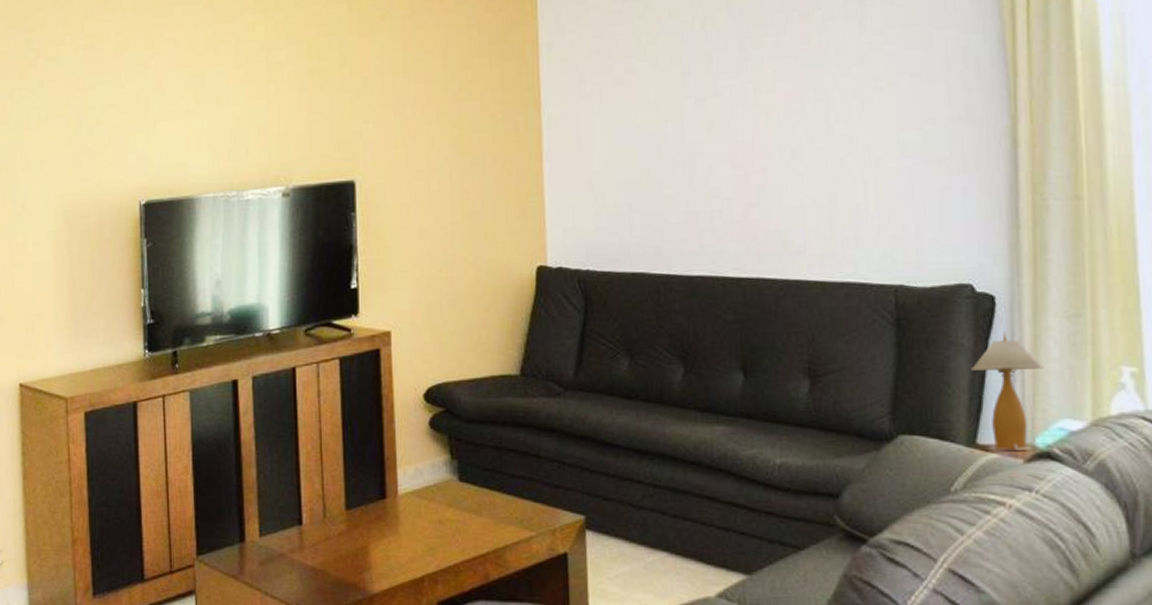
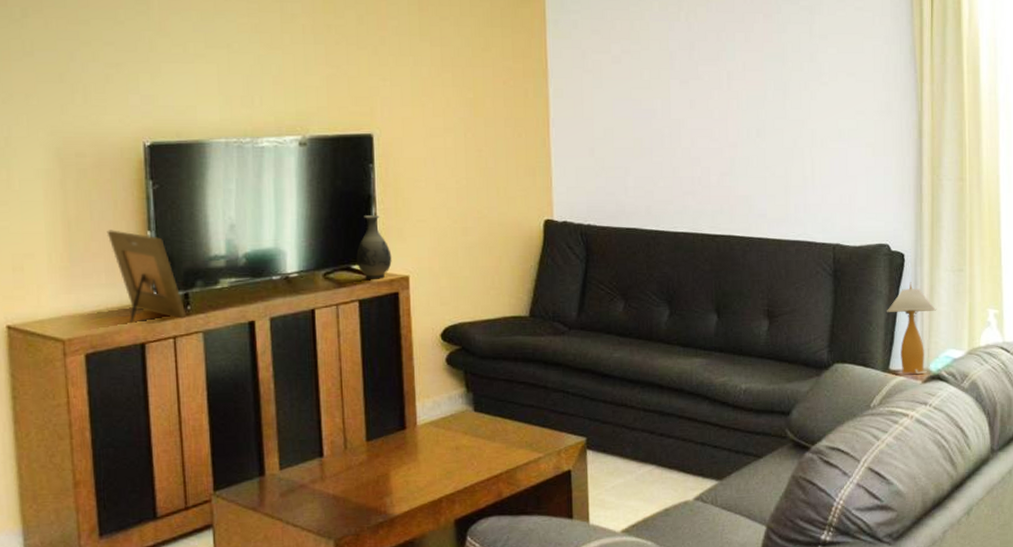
picture frame: none [105,289,175,383] -> present [106,230,187,324]
vase: none [337,267,373,336] -> present [356,215,392,280]

